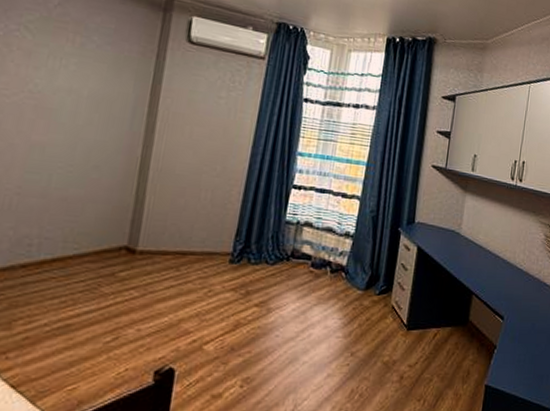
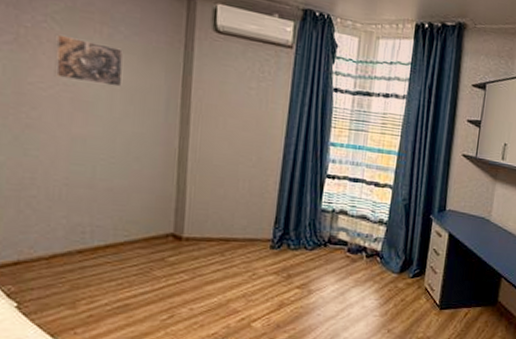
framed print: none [20,42,94,95] -> present [54,34,124,87]

